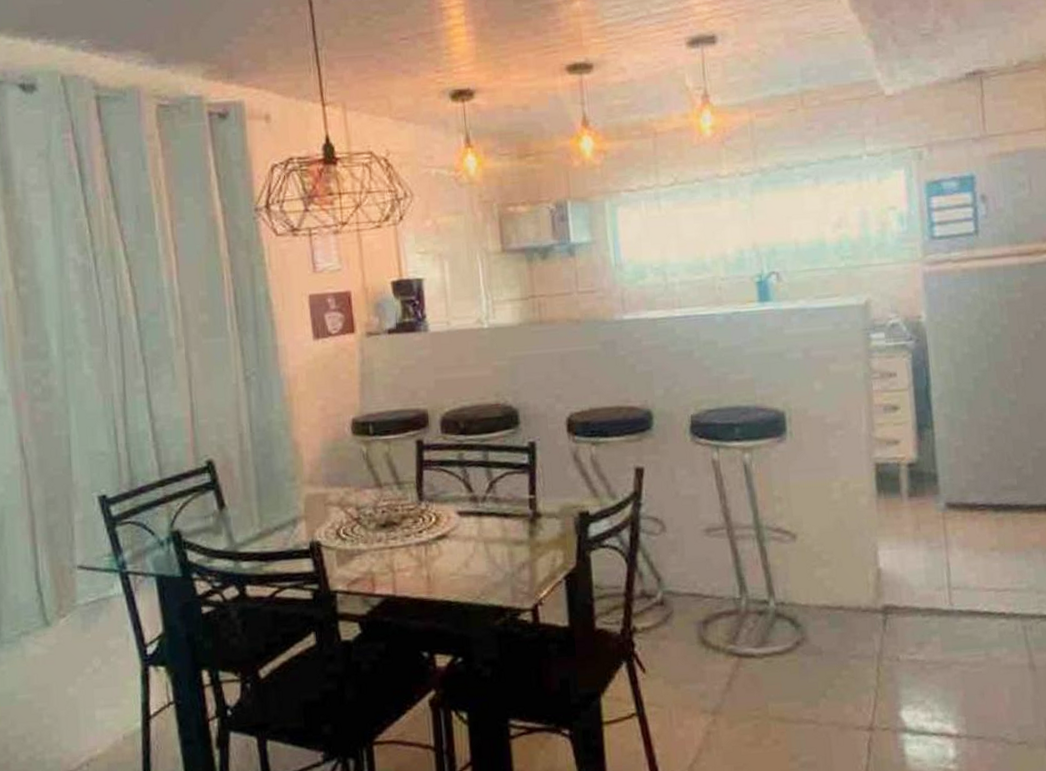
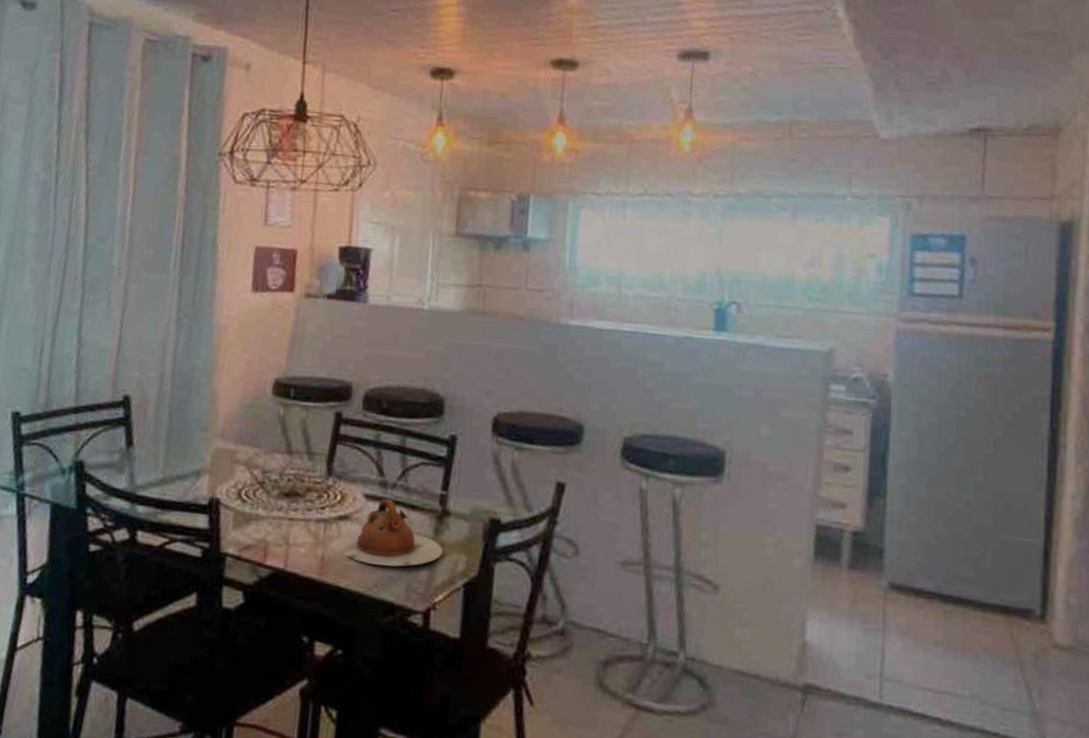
teapot: none [447,511,540,575] -> present [343,498,443,567]

